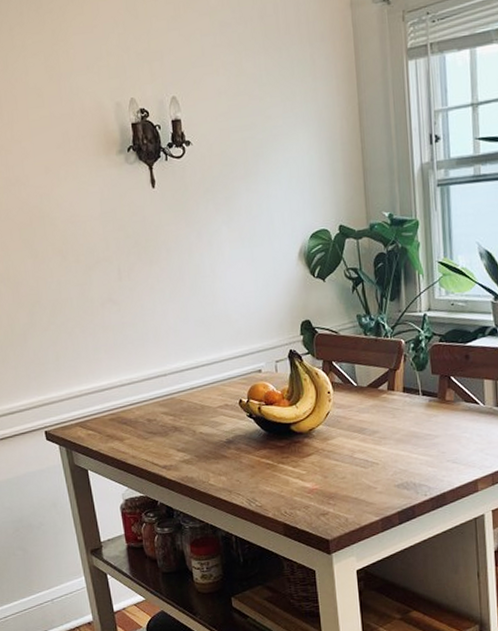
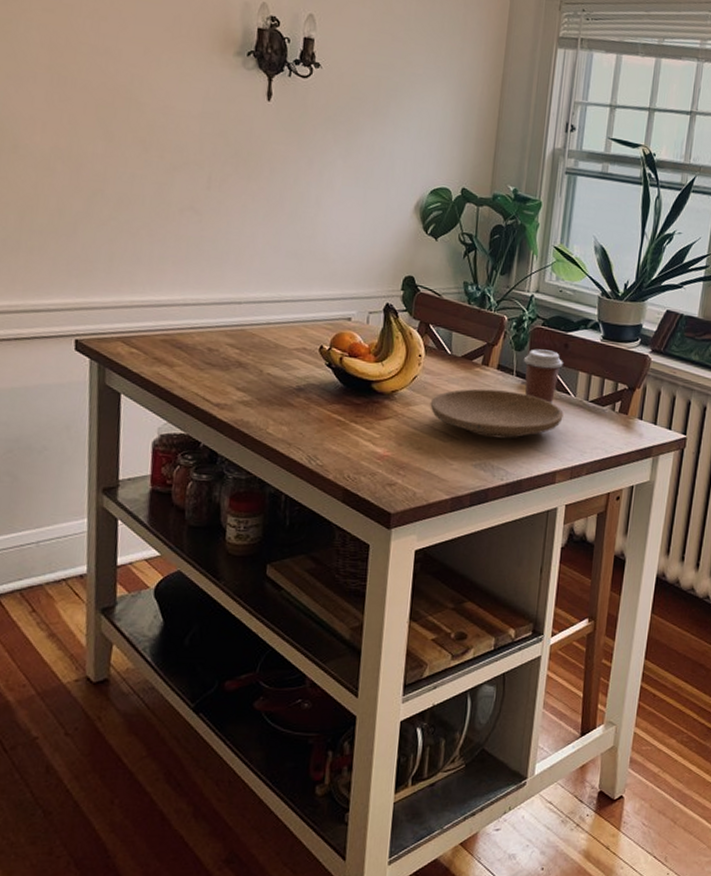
plate: none [346,410,476,458] -> present [430,388,564,439]
coffee cup: none [426,364,467,416] -> present [523,349,563,403]

